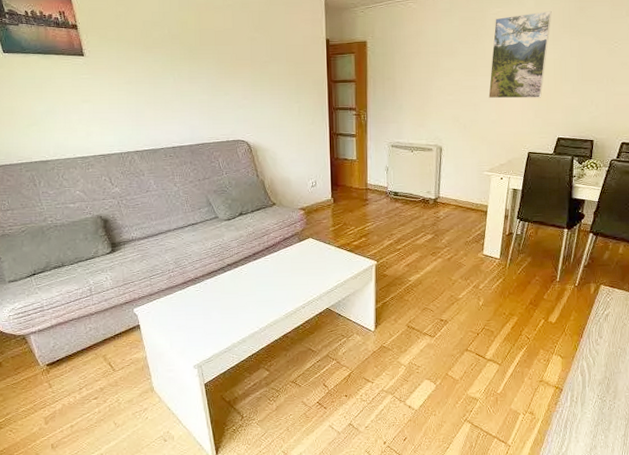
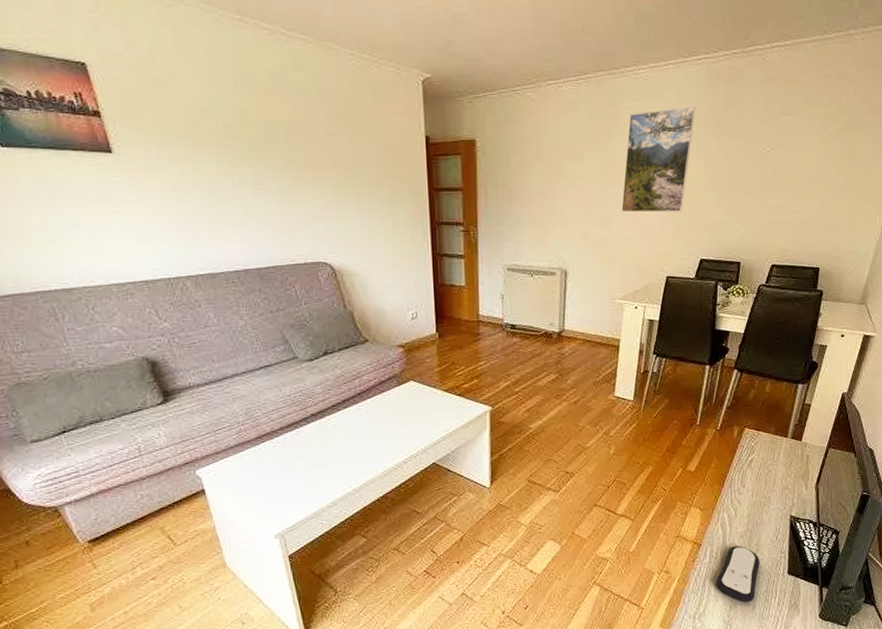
remote control: none [577,392,617,445] -> present [717,546,760,602]

